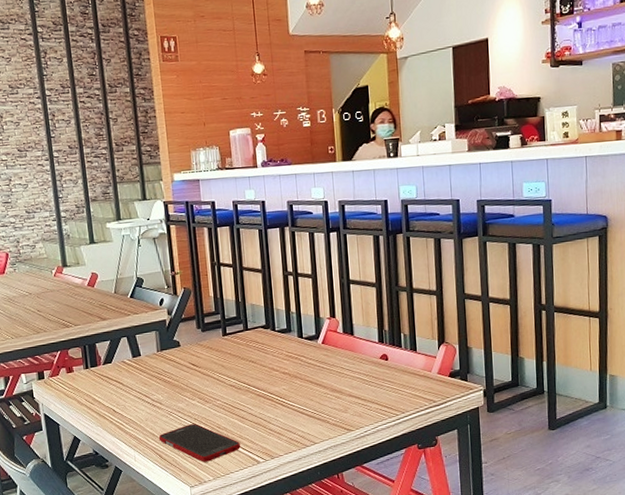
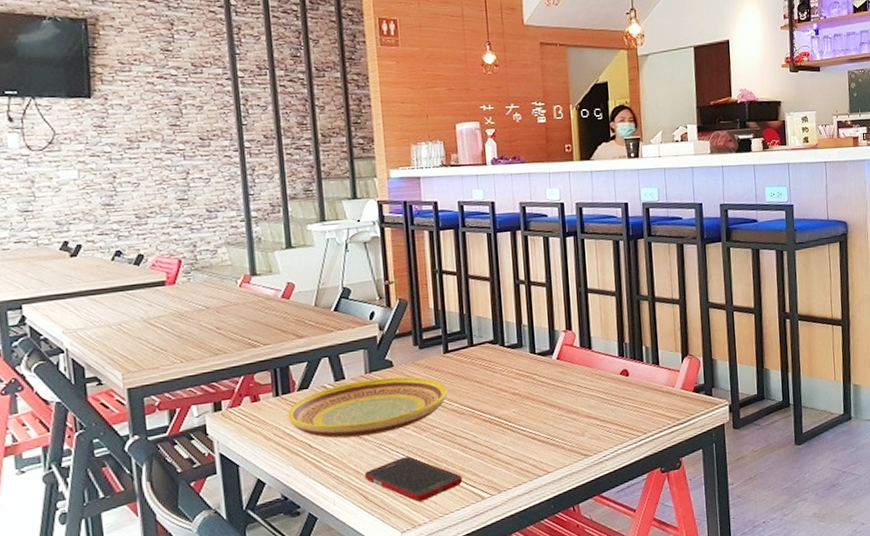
plate: none [96,355,227,406] -> present [288,376,448,439]

